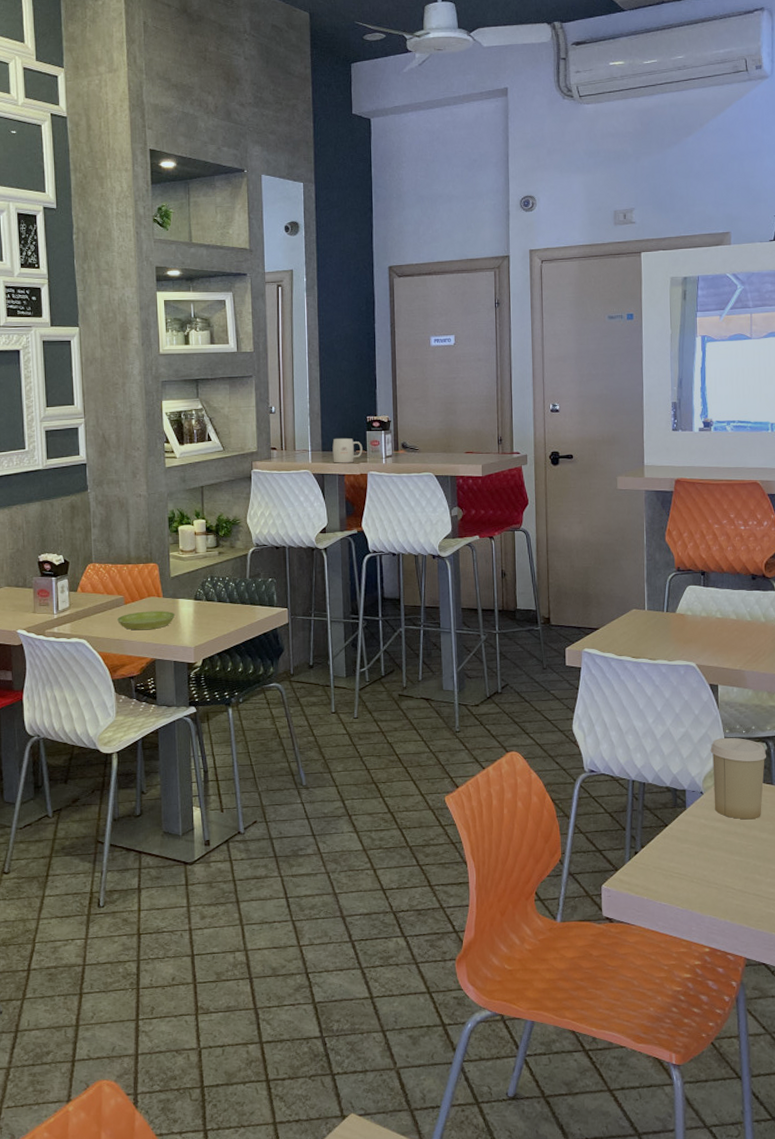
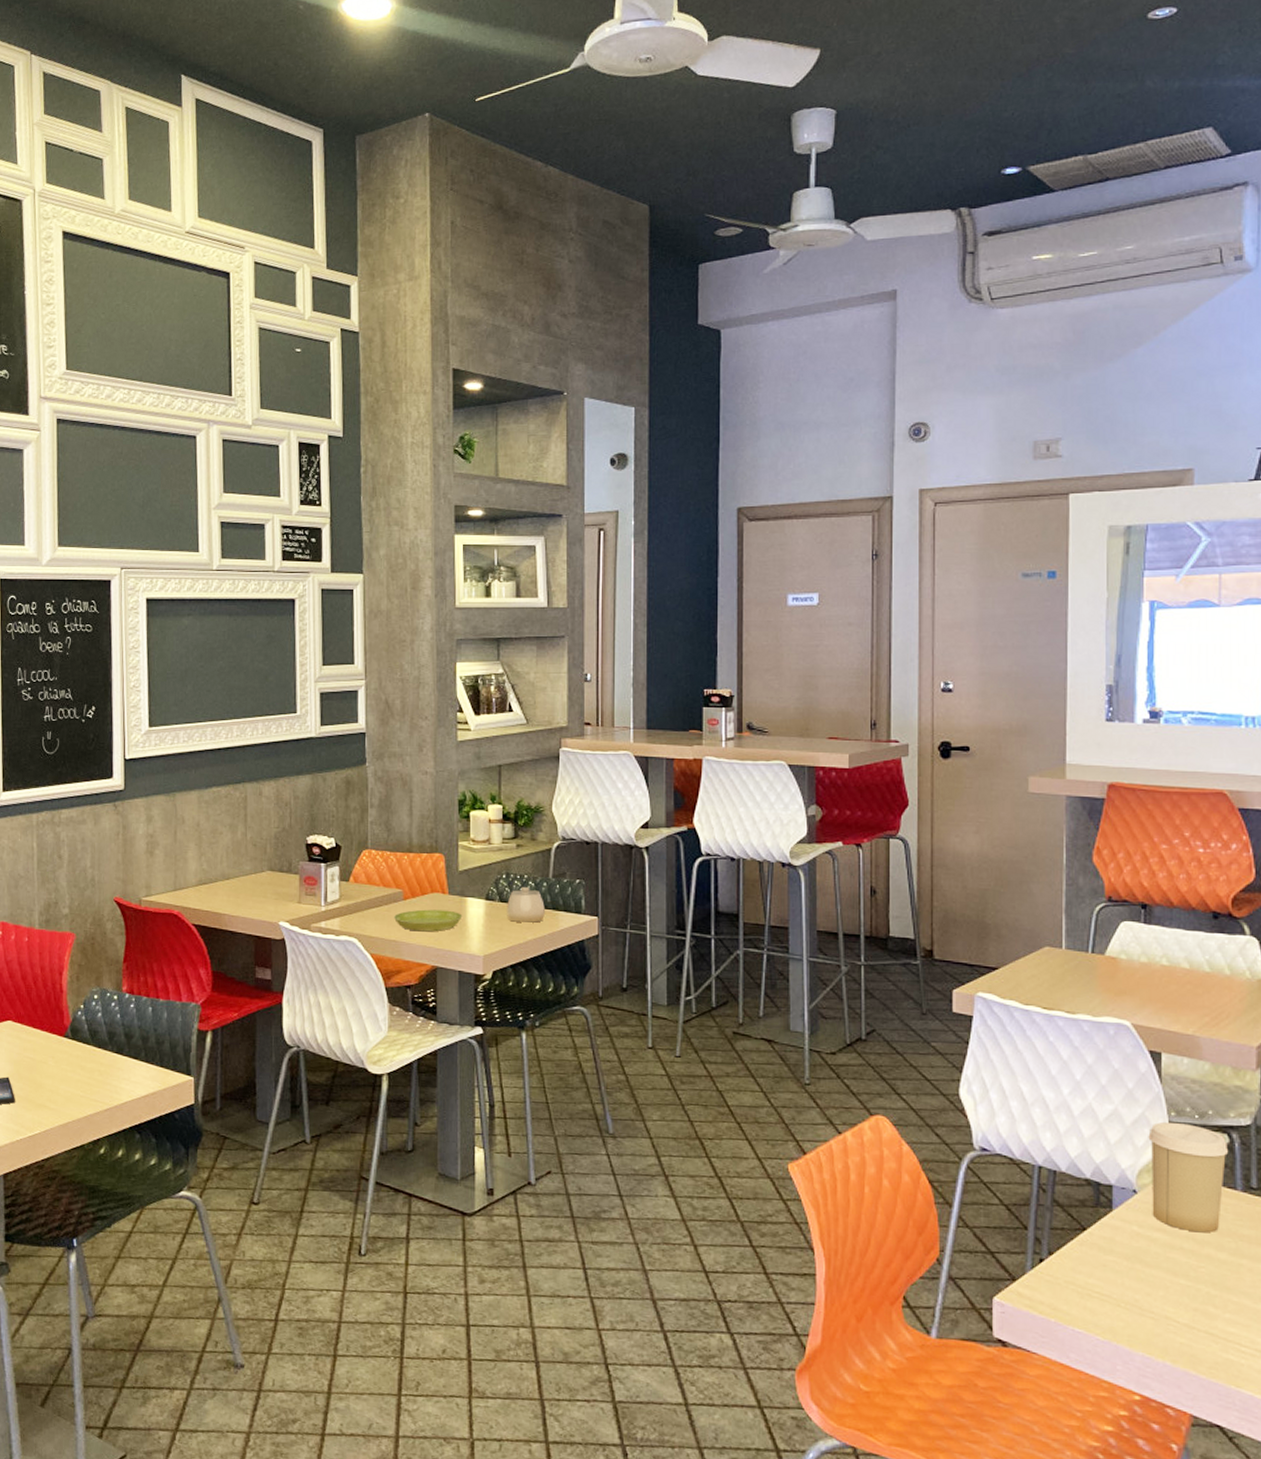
sugar bowl: none [212,586,245,617] -> present [507,886,546,923]
mug: present [332,437,363,463] -> none [660,714,697,745]

